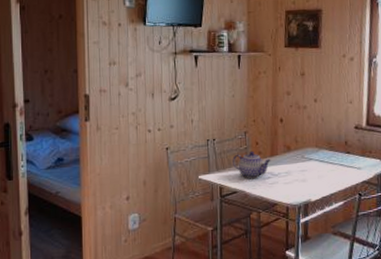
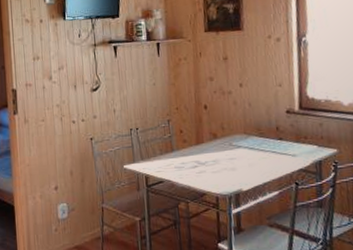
teapot: present [232,151,271,179] -> none [157,139,197,168]

